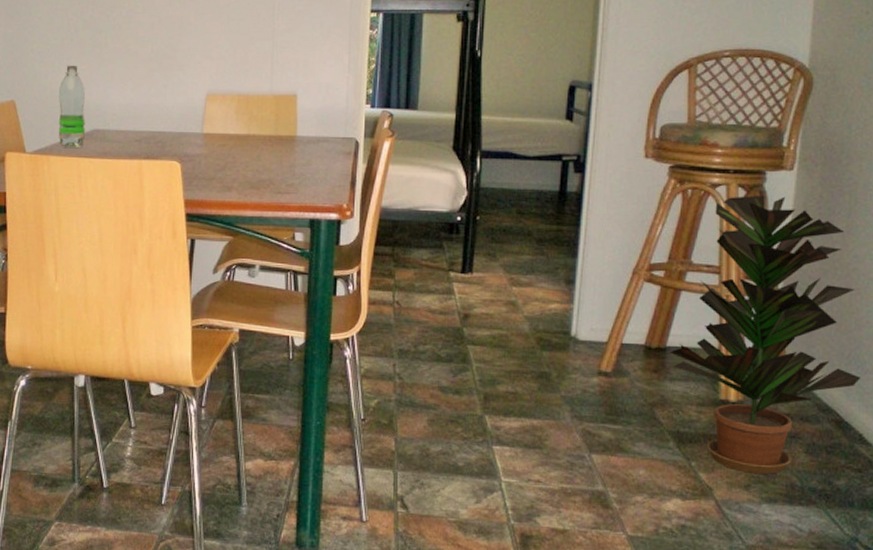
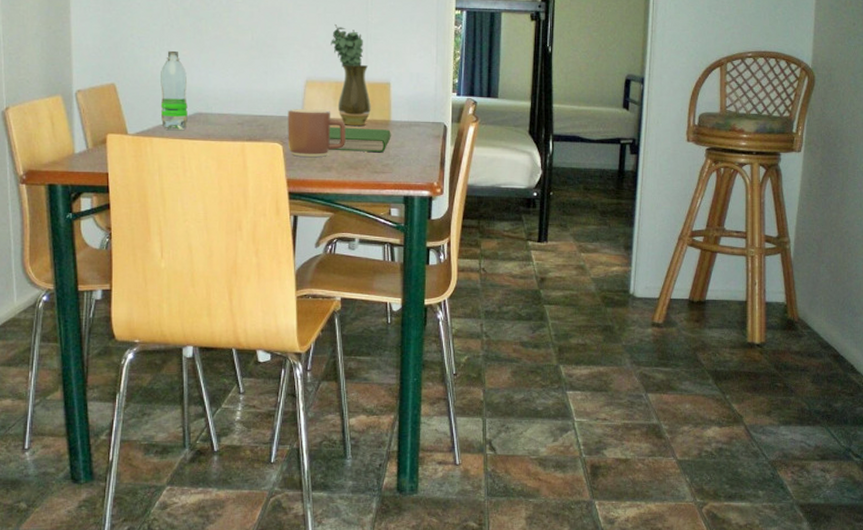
mug: none [186,124,248,176] -> present [288,109,346,157]
hardcover book: none [229,144,297,170] -> present [329,127,391,152]
vase: none [234,33,276,142] -> present [331,24,371,126]
potted plant: present [670,195,860,474] -> none [708,172,851,402]

